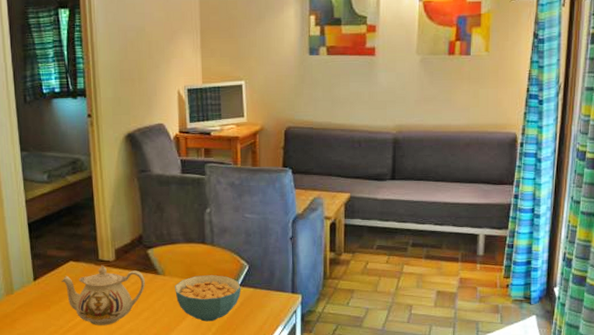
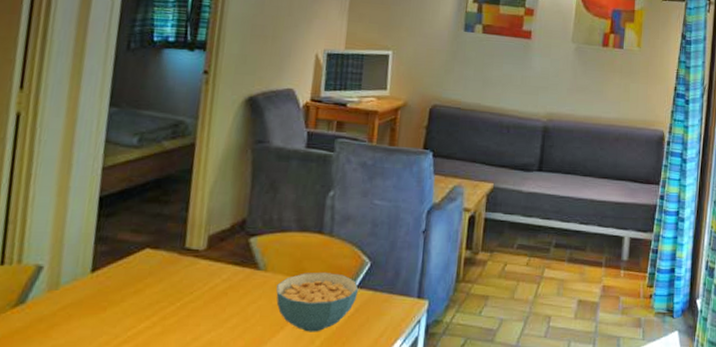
teapot: present [61,265,145,325] -> none [129,255,241,335]

